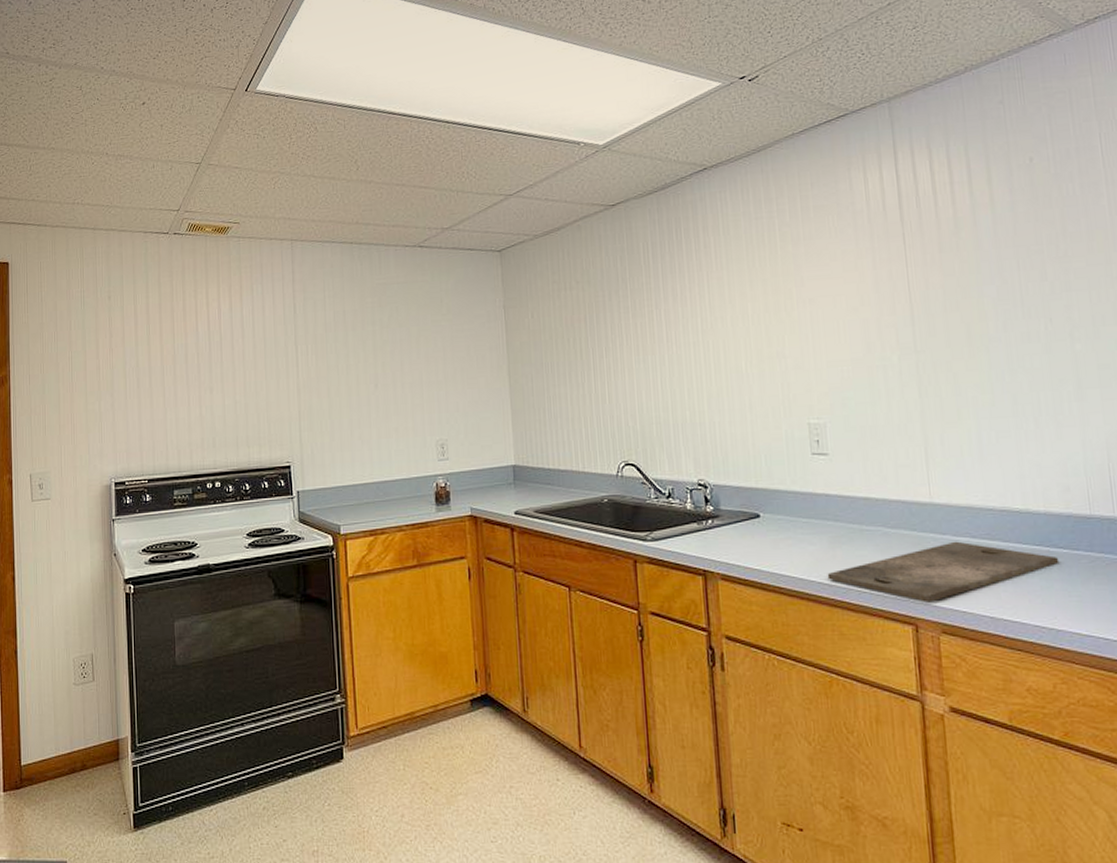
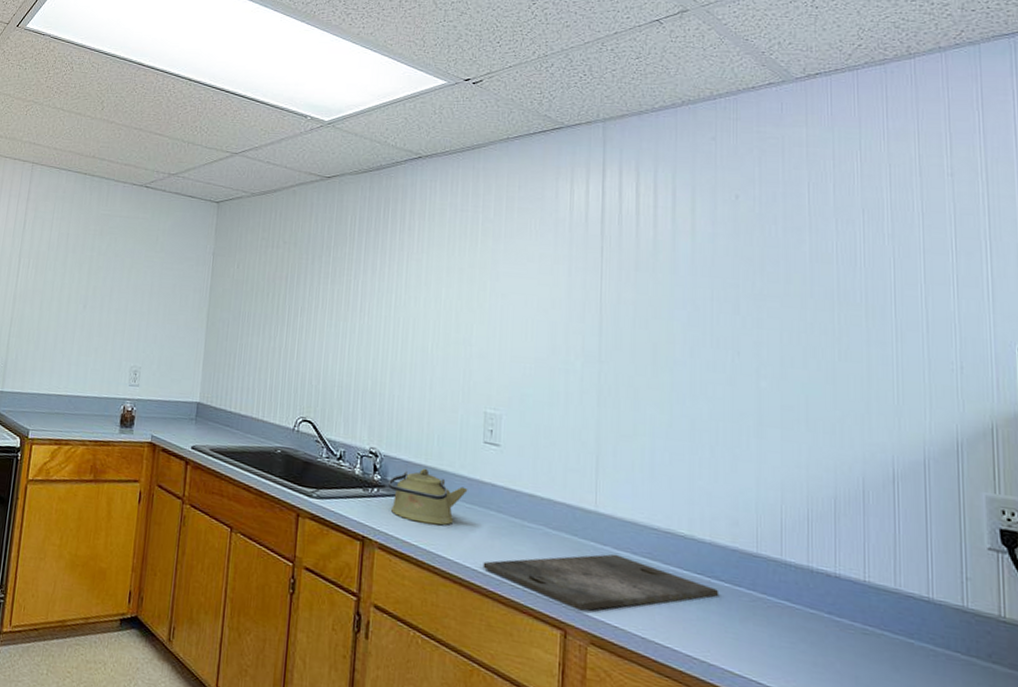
kettle: none [721,490,803,546] -> present [387,468,468,525]

